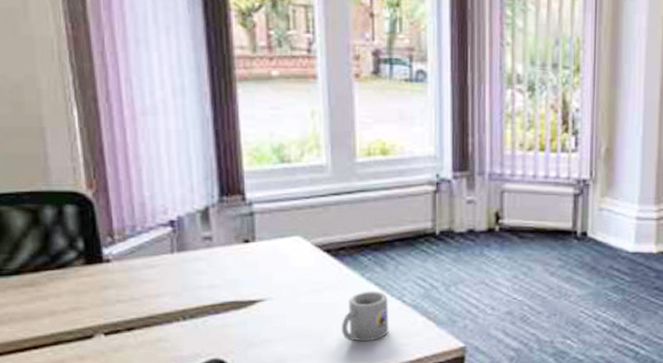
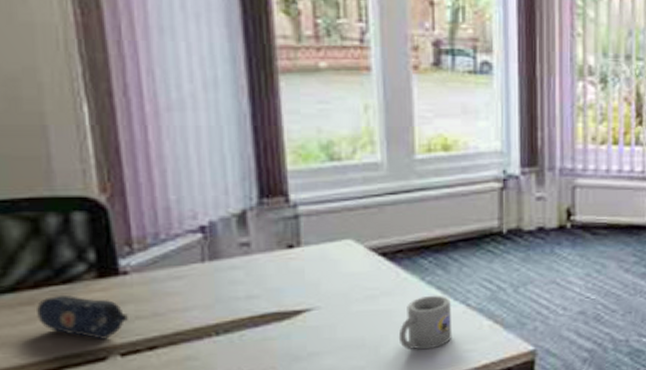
pencil case: none [37,278,110,320] -> present [37,294,128,340]

